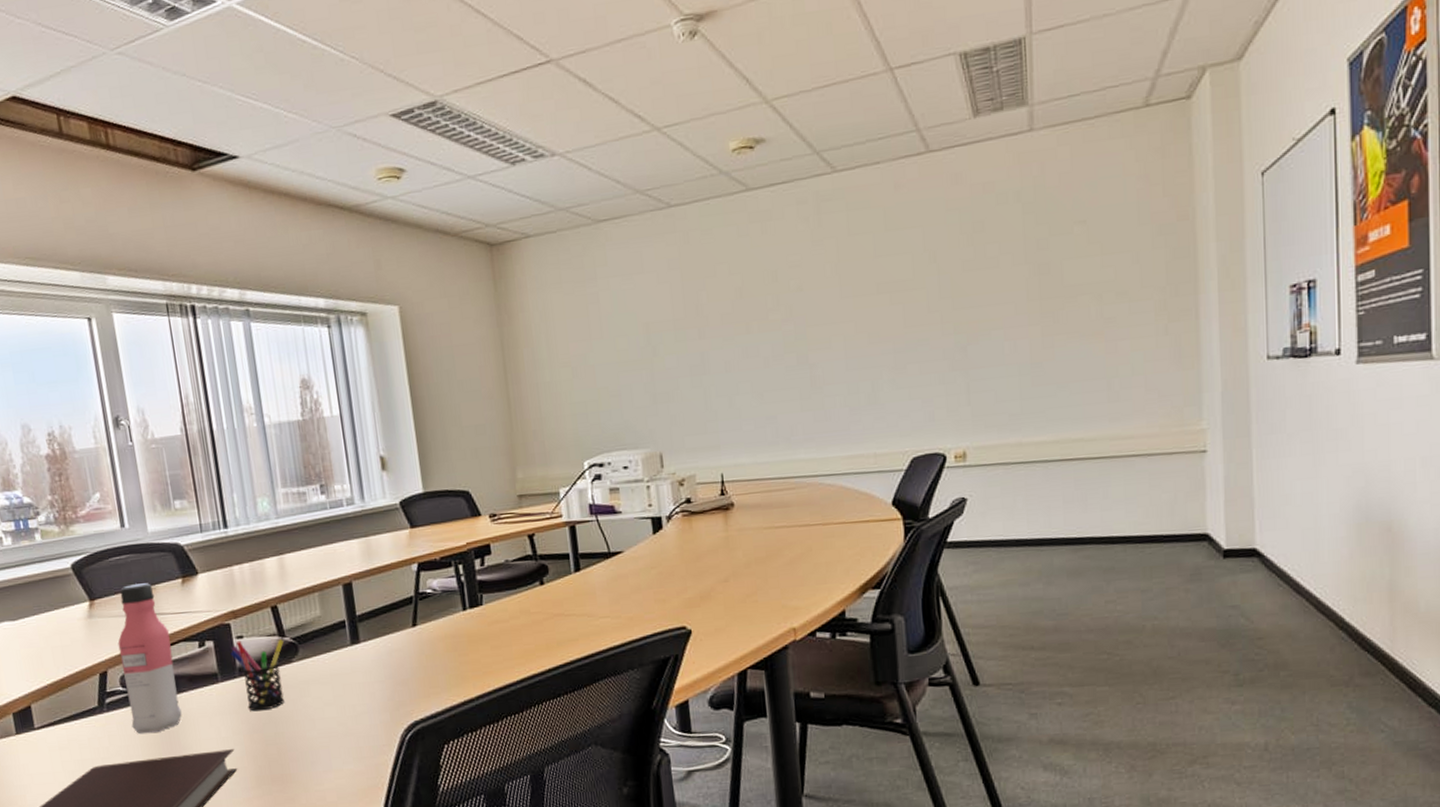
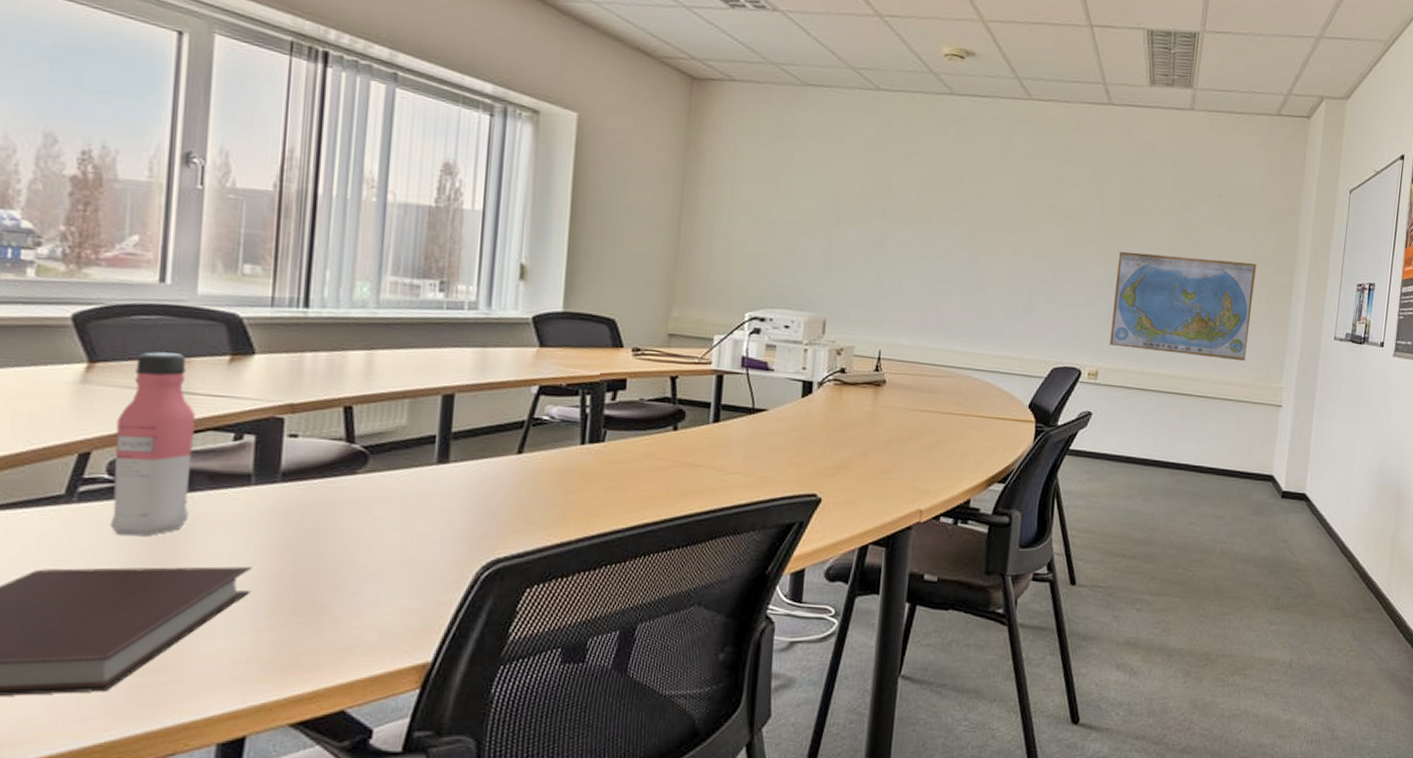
pen holder: present [230,639,285,712] -> none [275,439,351,526]
world map: none [968,290,1149,421] -> present [1110,251,1257,361]

